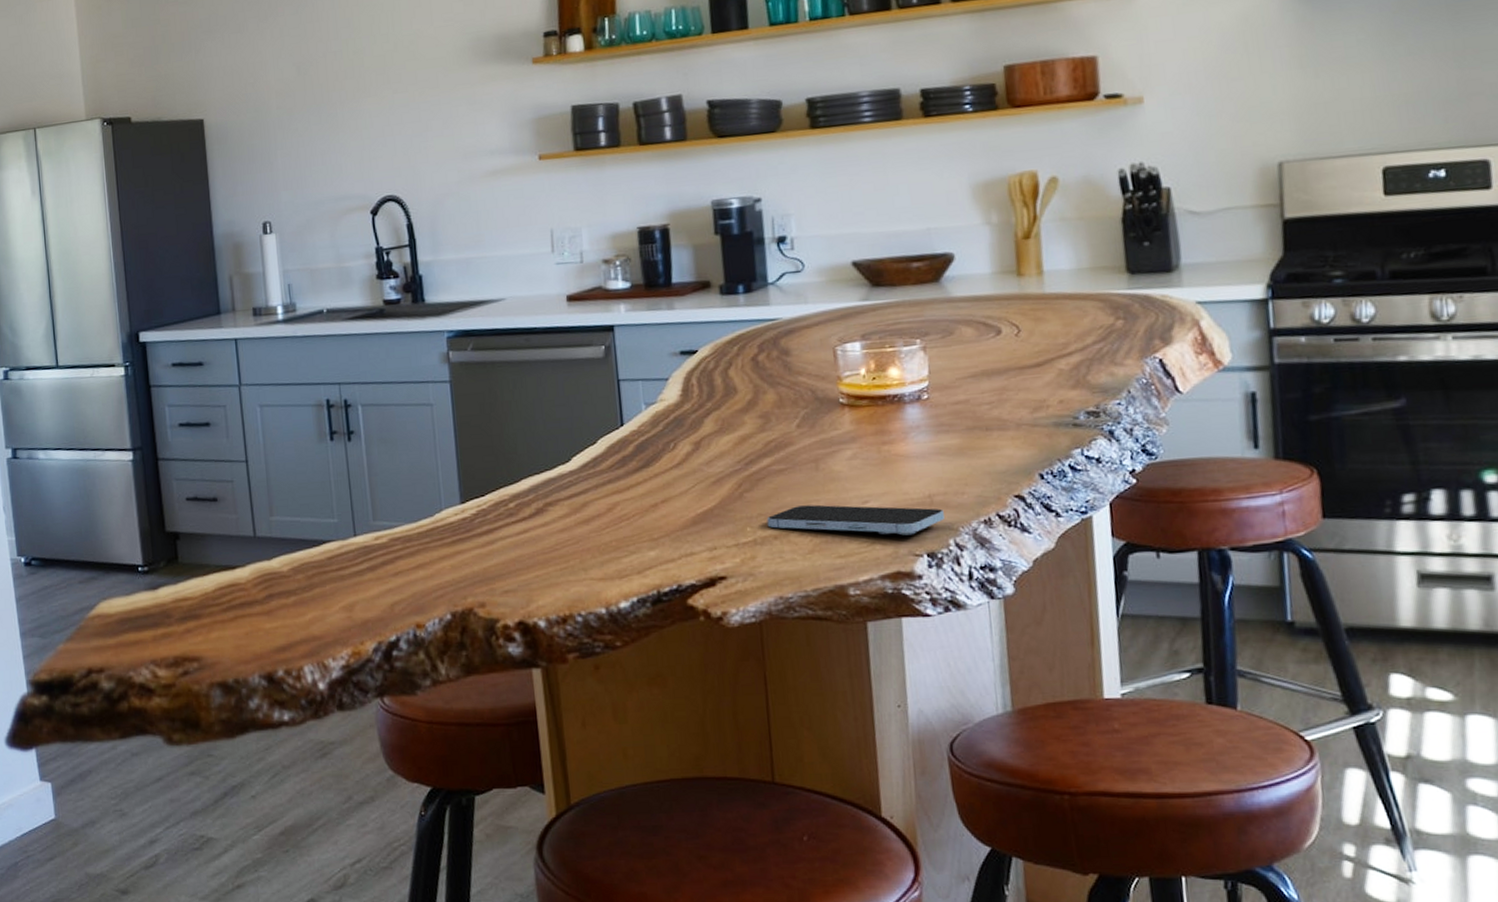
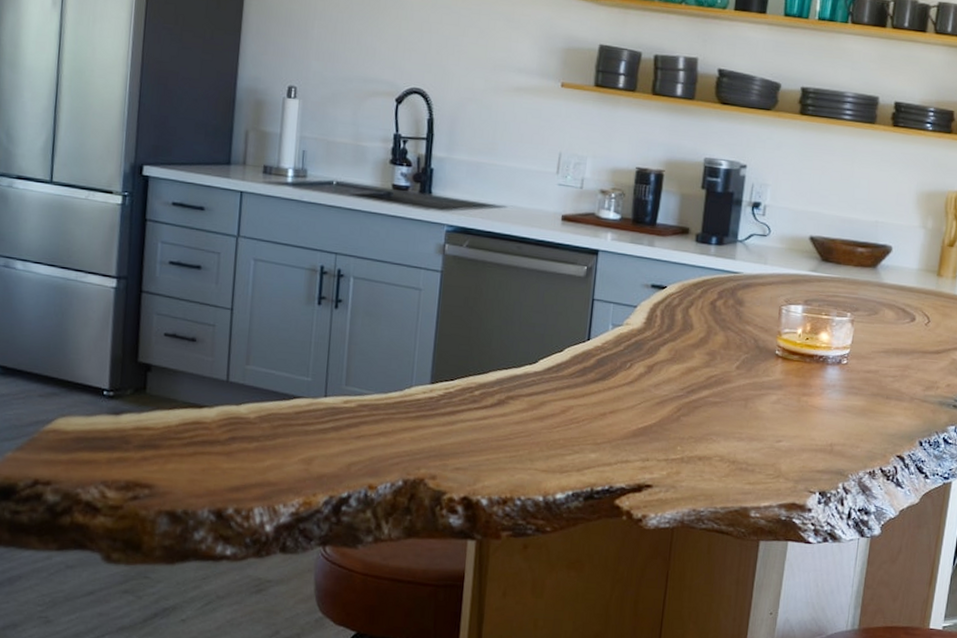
smartphone: present [766,504,944,536] -> none [695,435,839,475]

